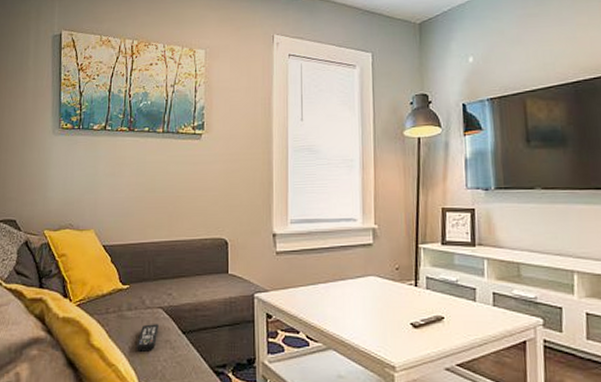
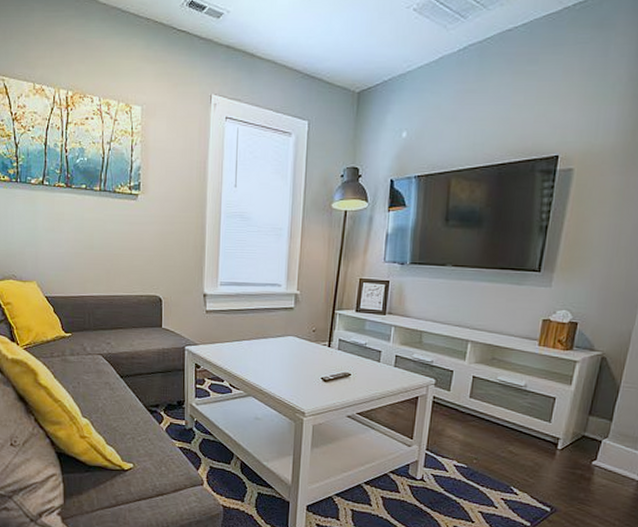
remote control: present [135,324,159,352] -> none [78,368,99,391]

